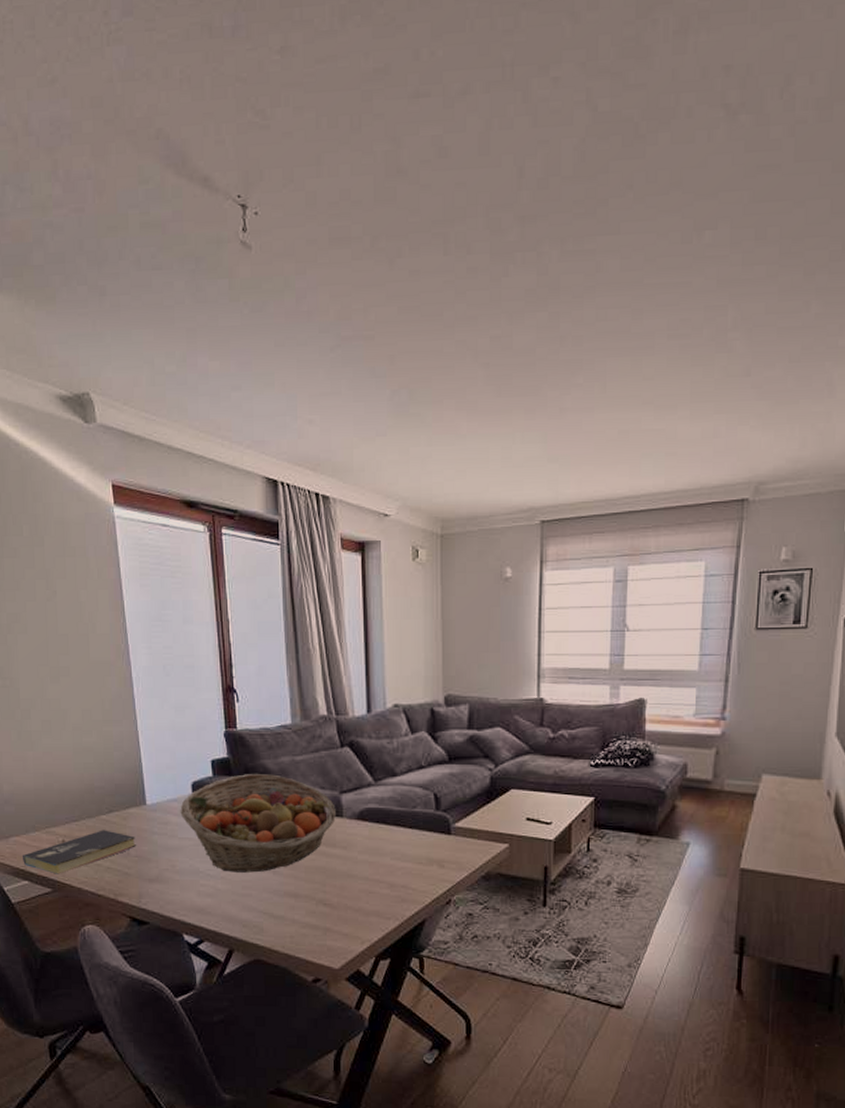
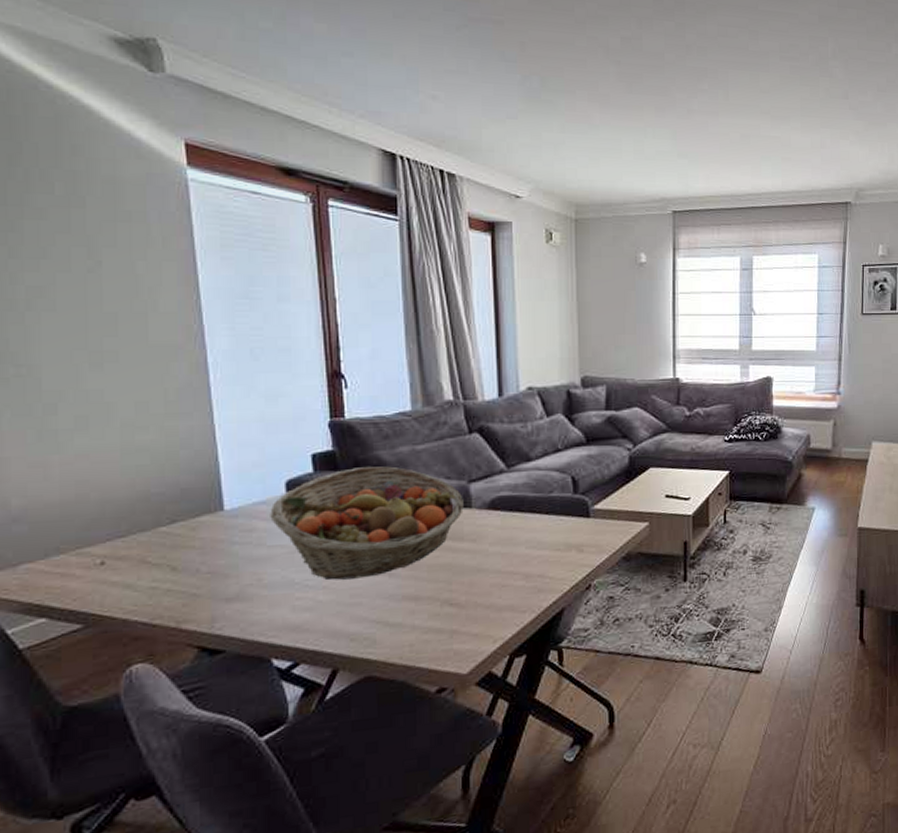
book: present [23,830,137,874] -> none [39,544,210,606]

